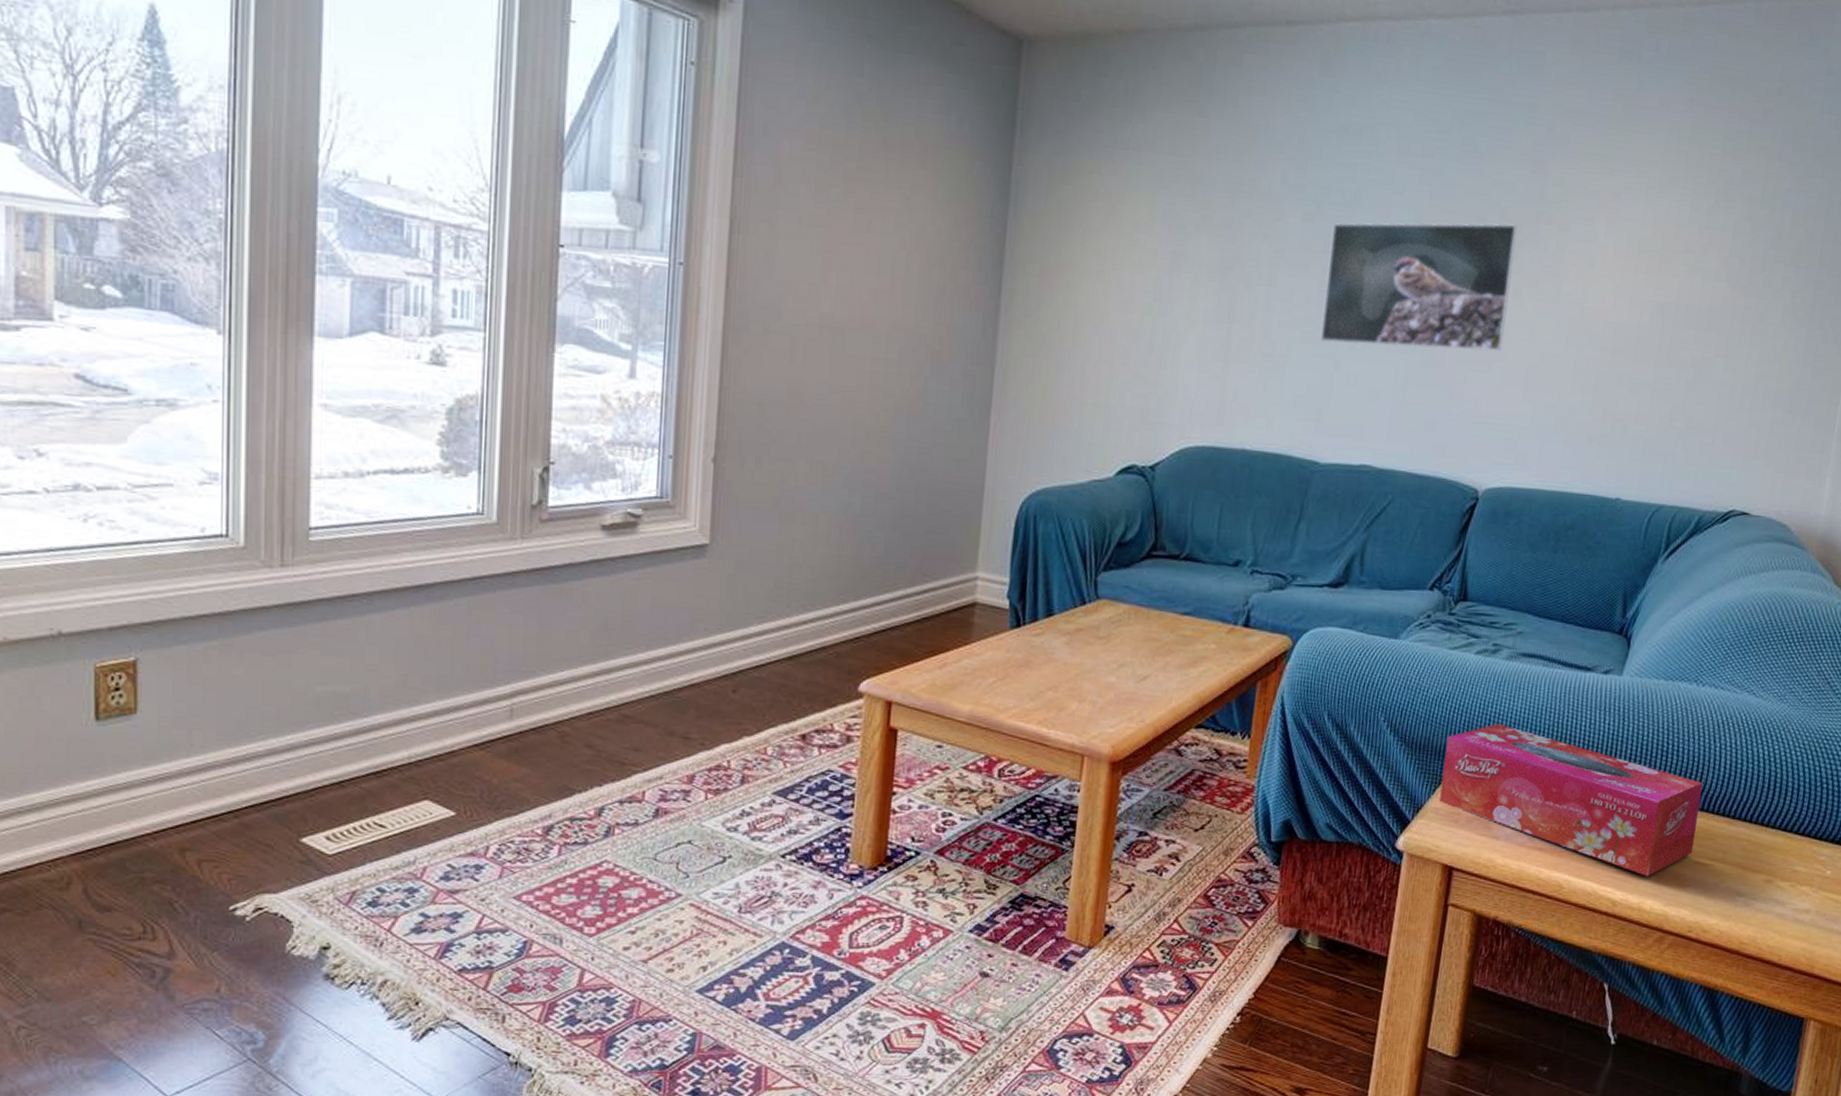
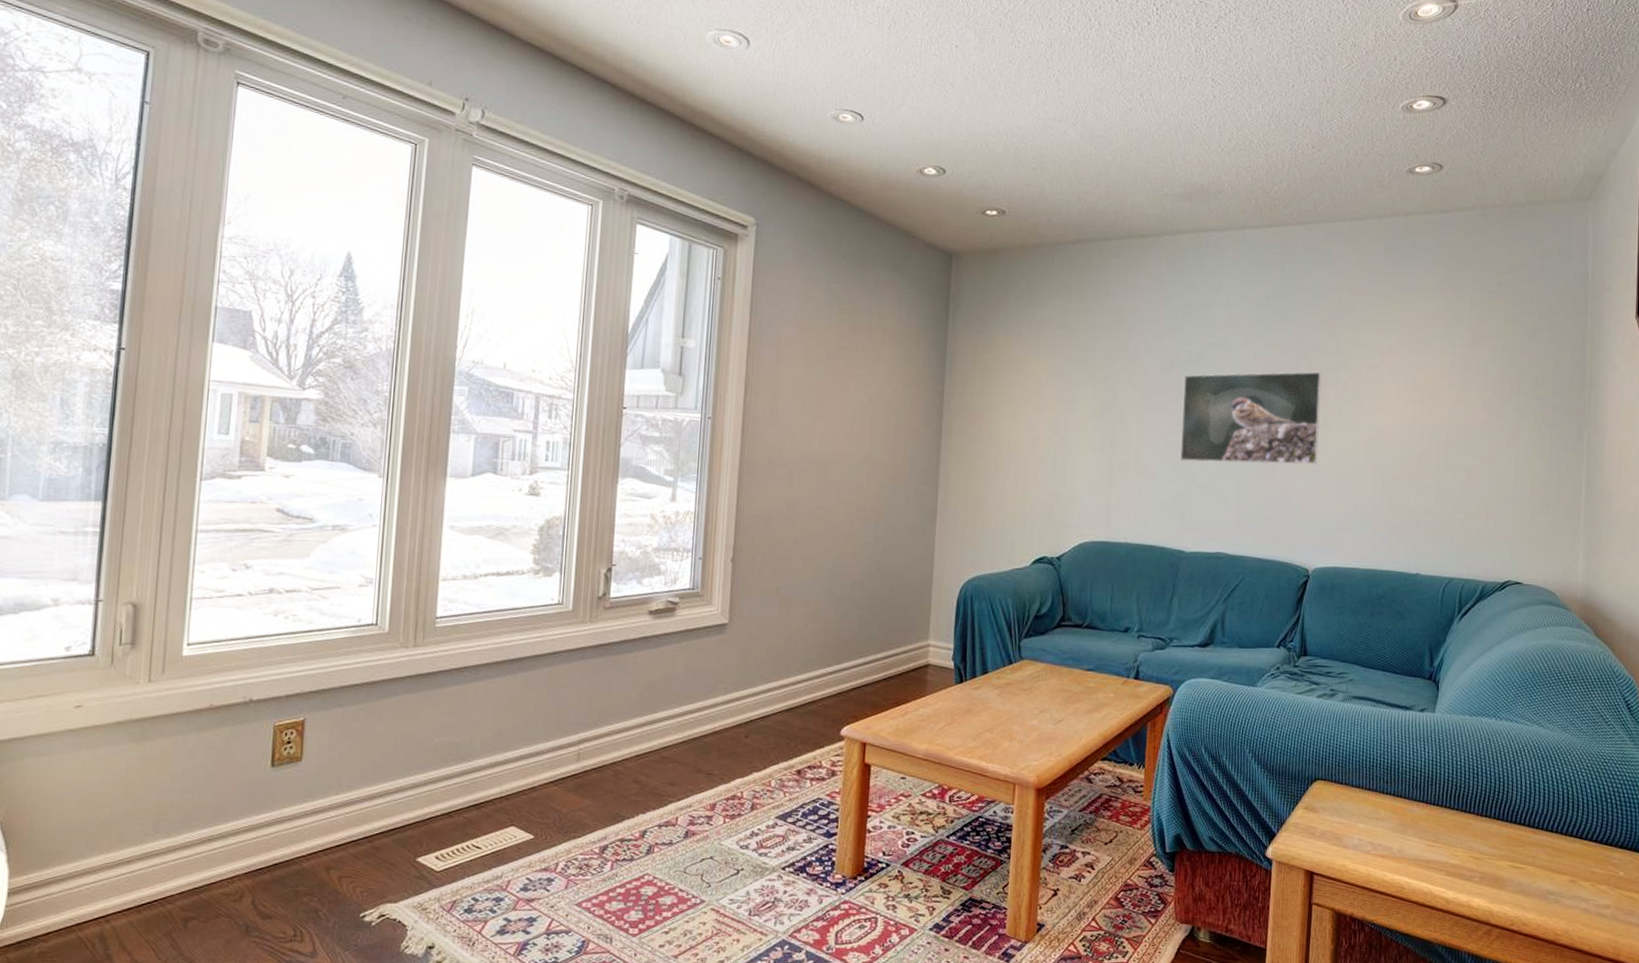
tissue box: present [1439,724,1703,876] -> none [1298,754,1509,878]

